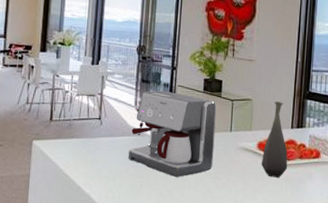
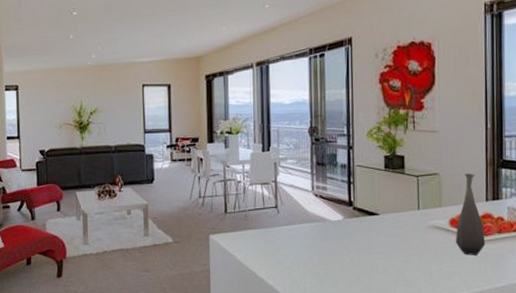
coffee maker: present [128,90,217,177] -> none [309,172,402,262]

